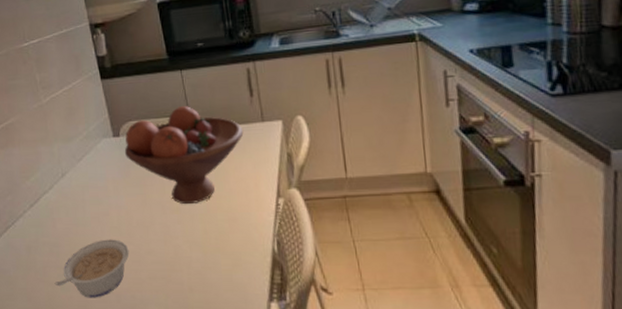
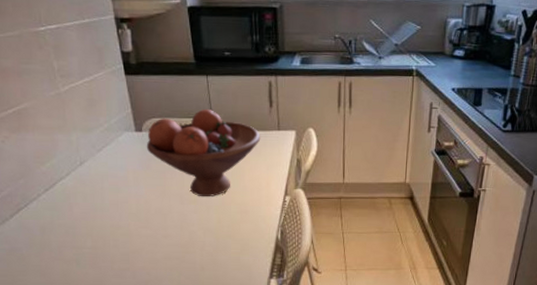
legume: present [54,239,129,298] -> none [70,224,147,275]

